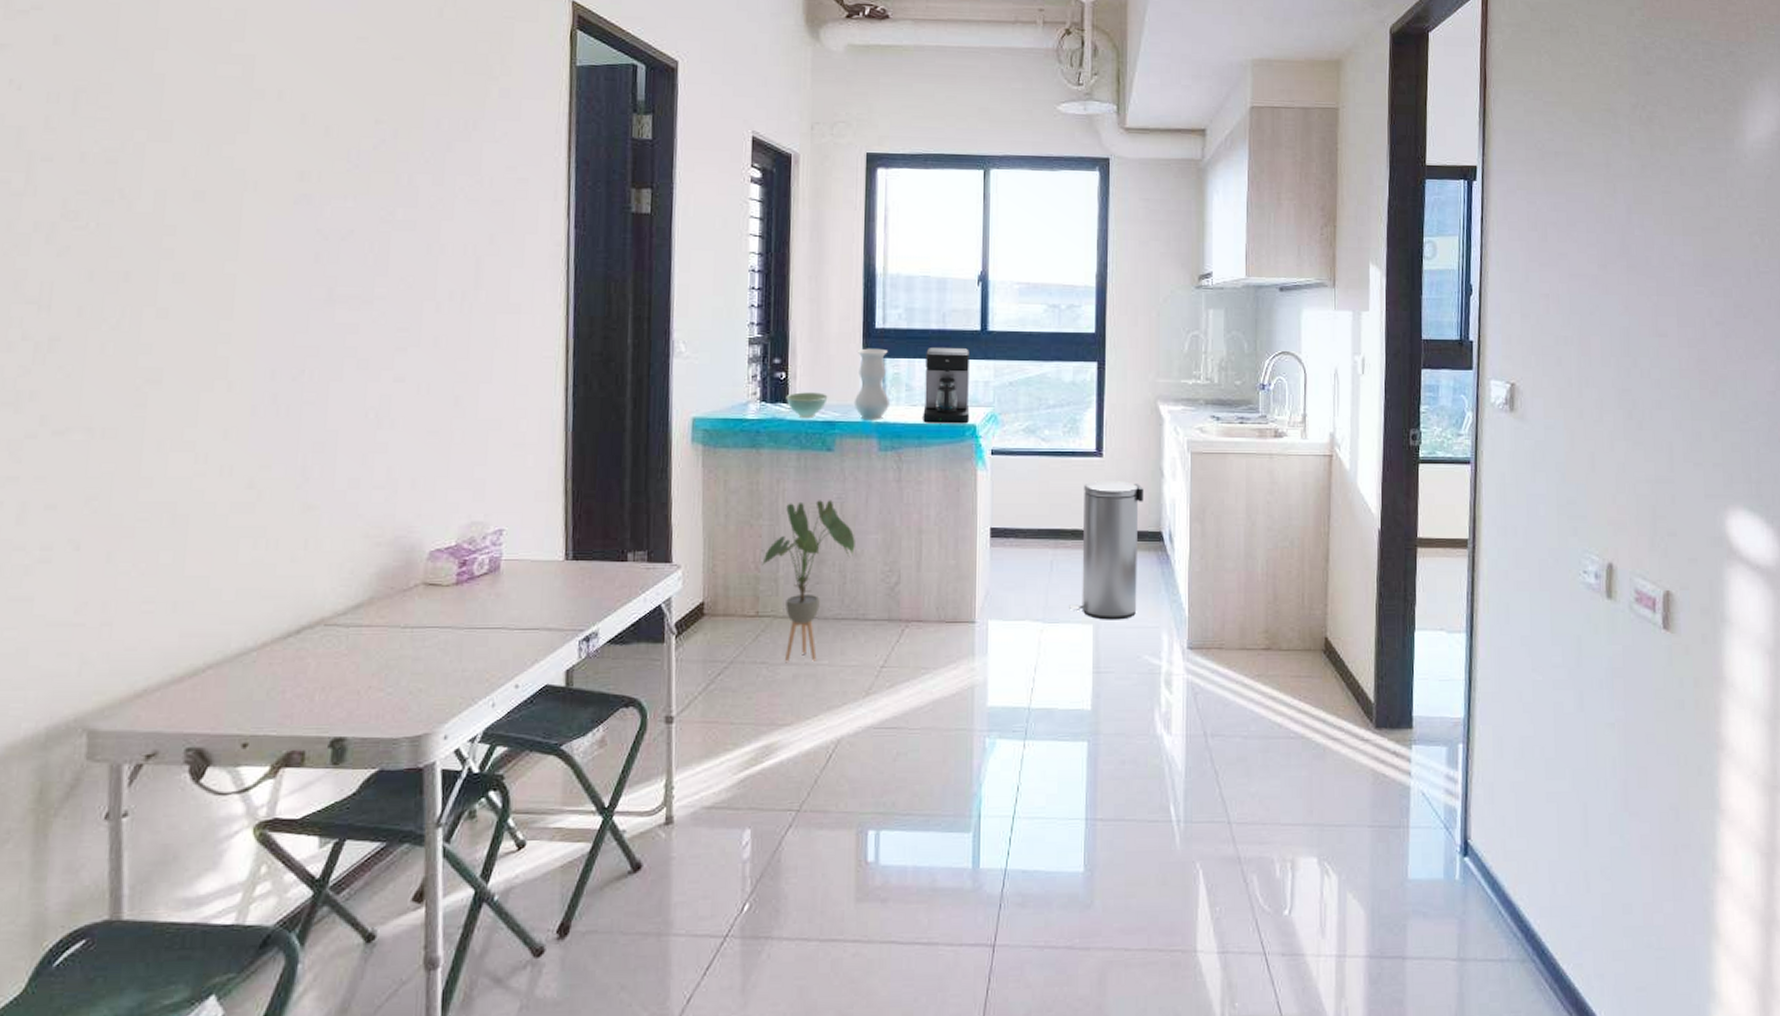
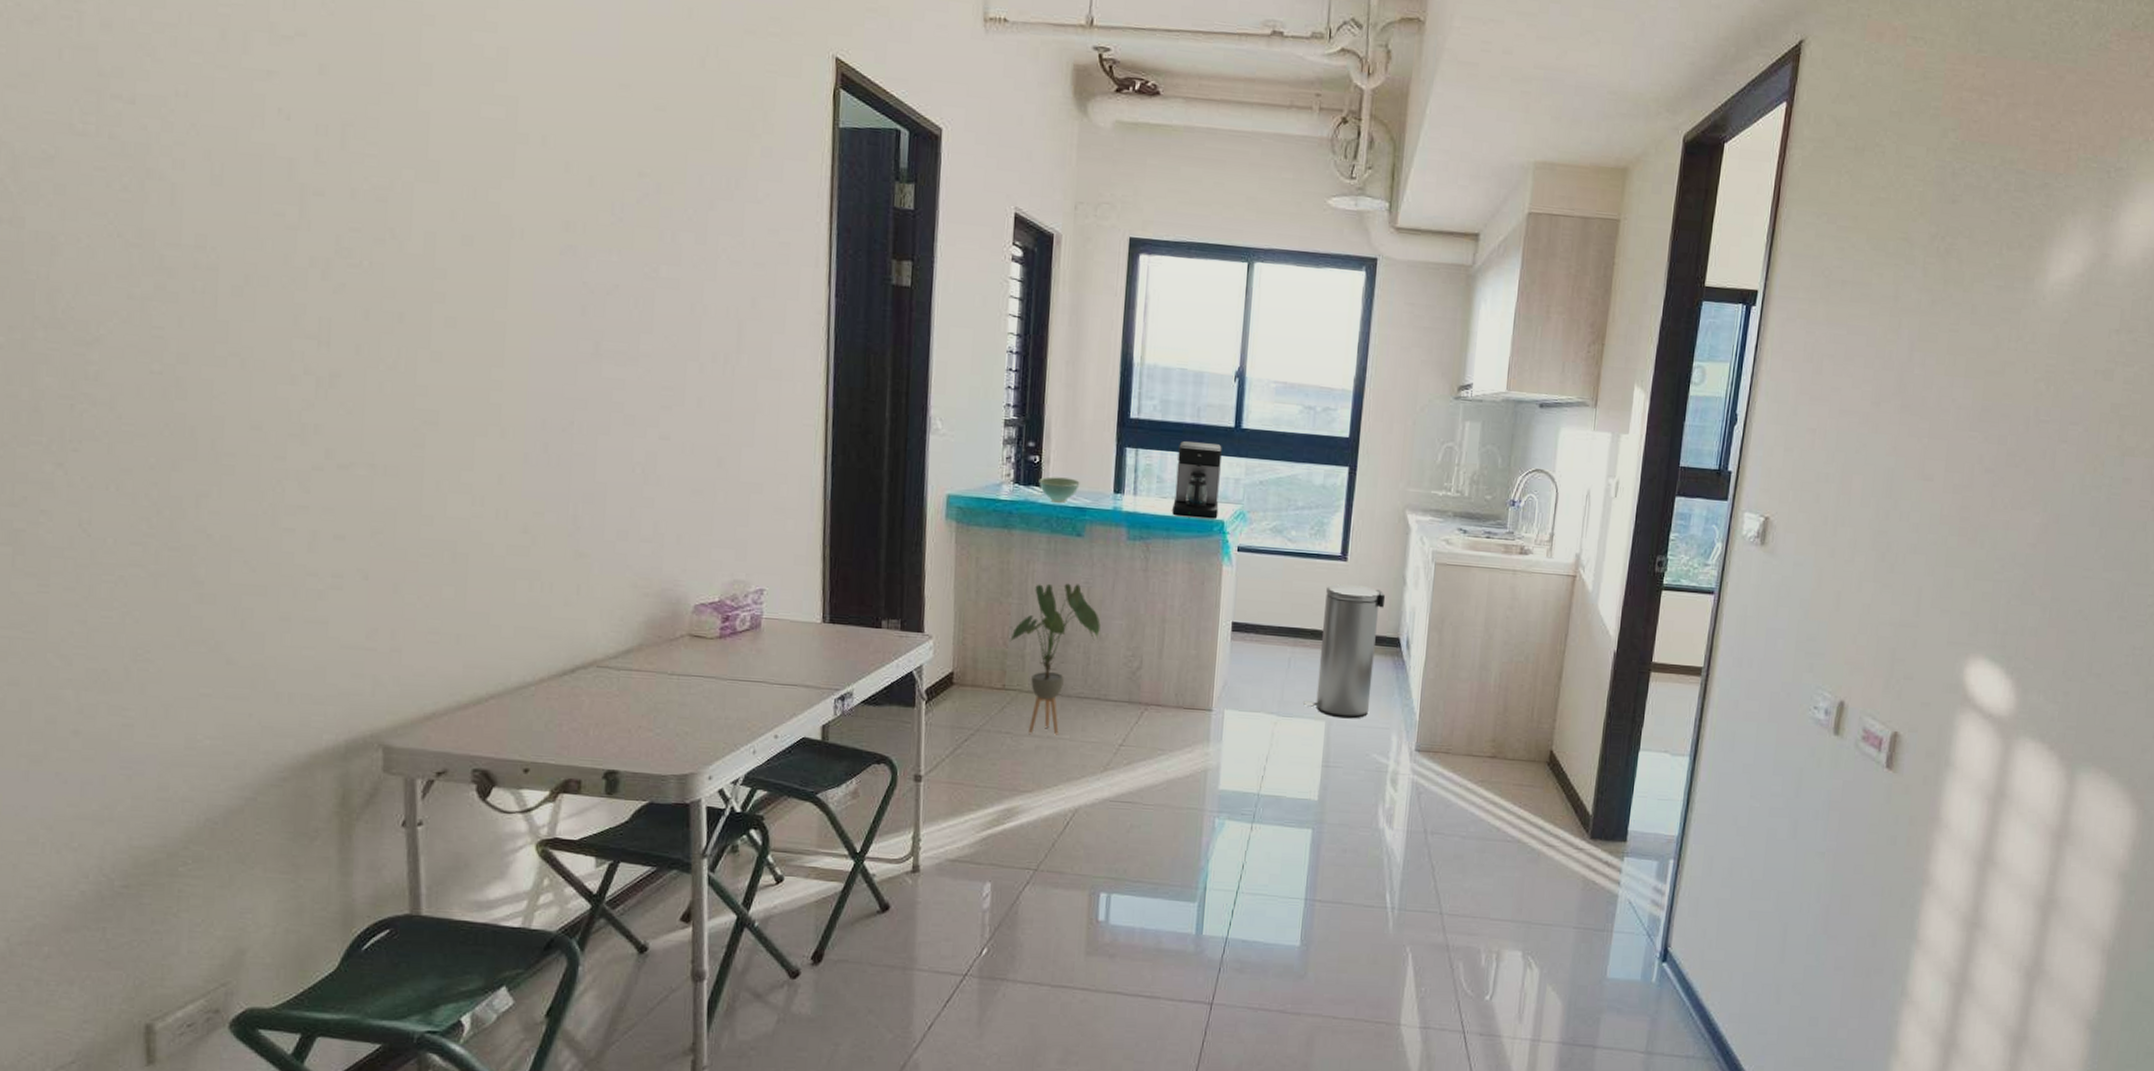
vase: present [853,348,889,420] -> none [1105,437,1141,510]

